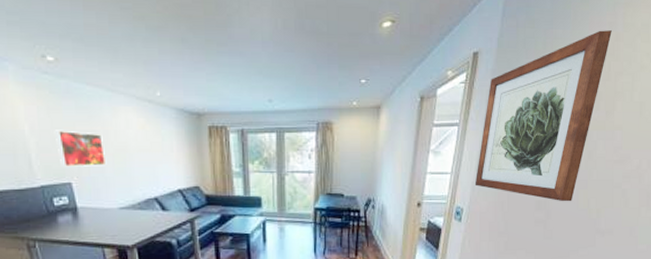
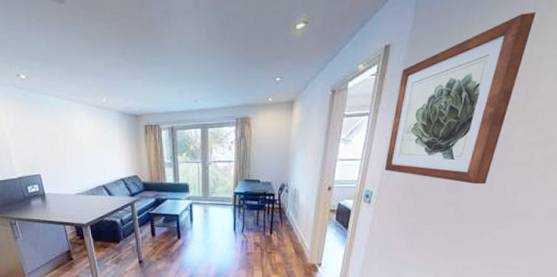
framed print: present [54,130,107,167] -> none [27,133,66,162]

